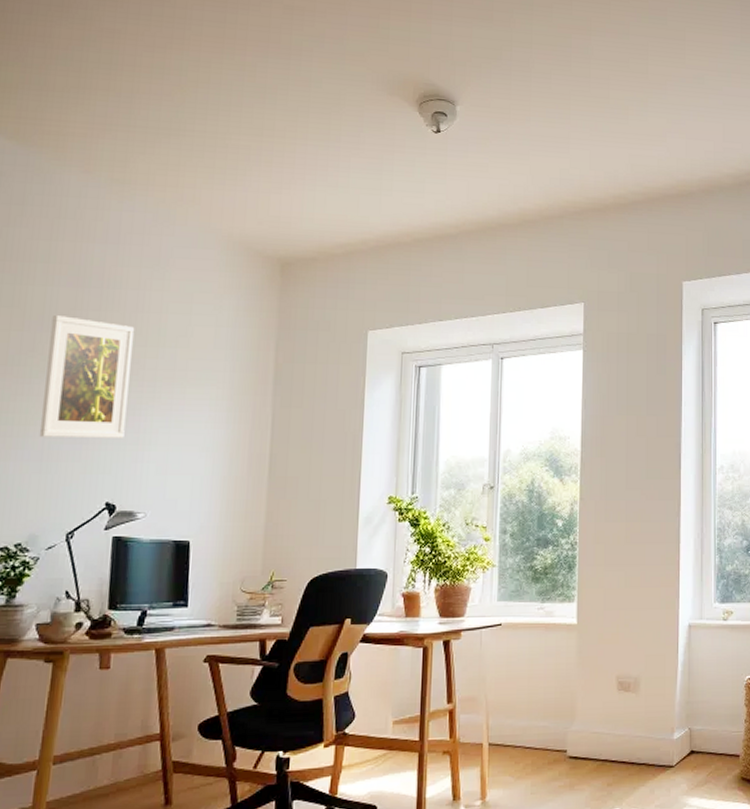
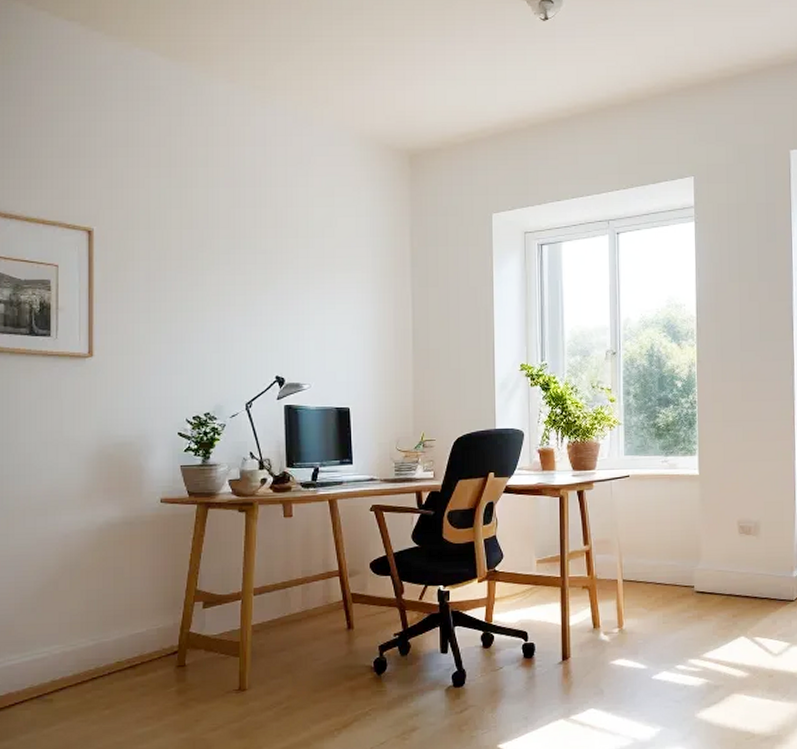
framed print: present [39,315,135,438] -> none [214,214,287,321]

